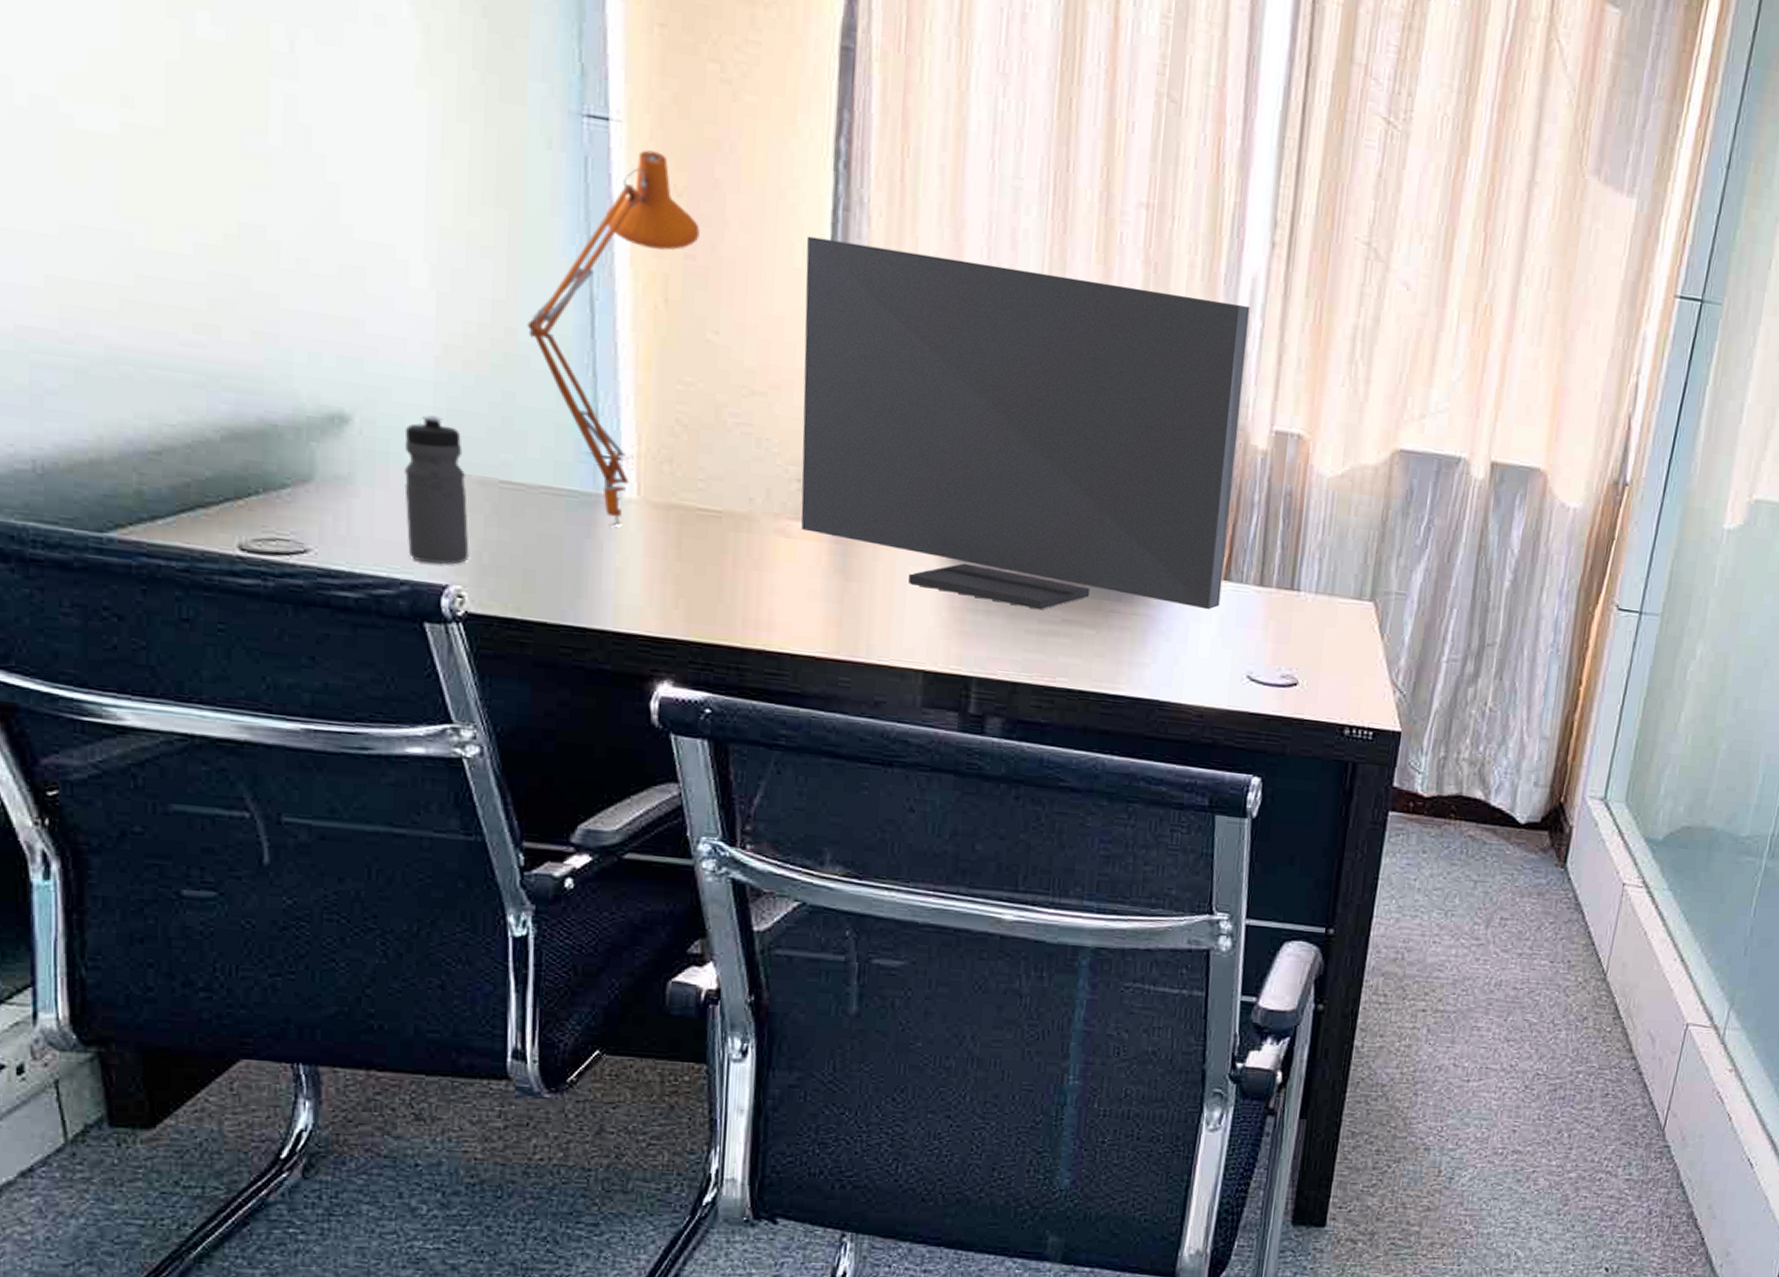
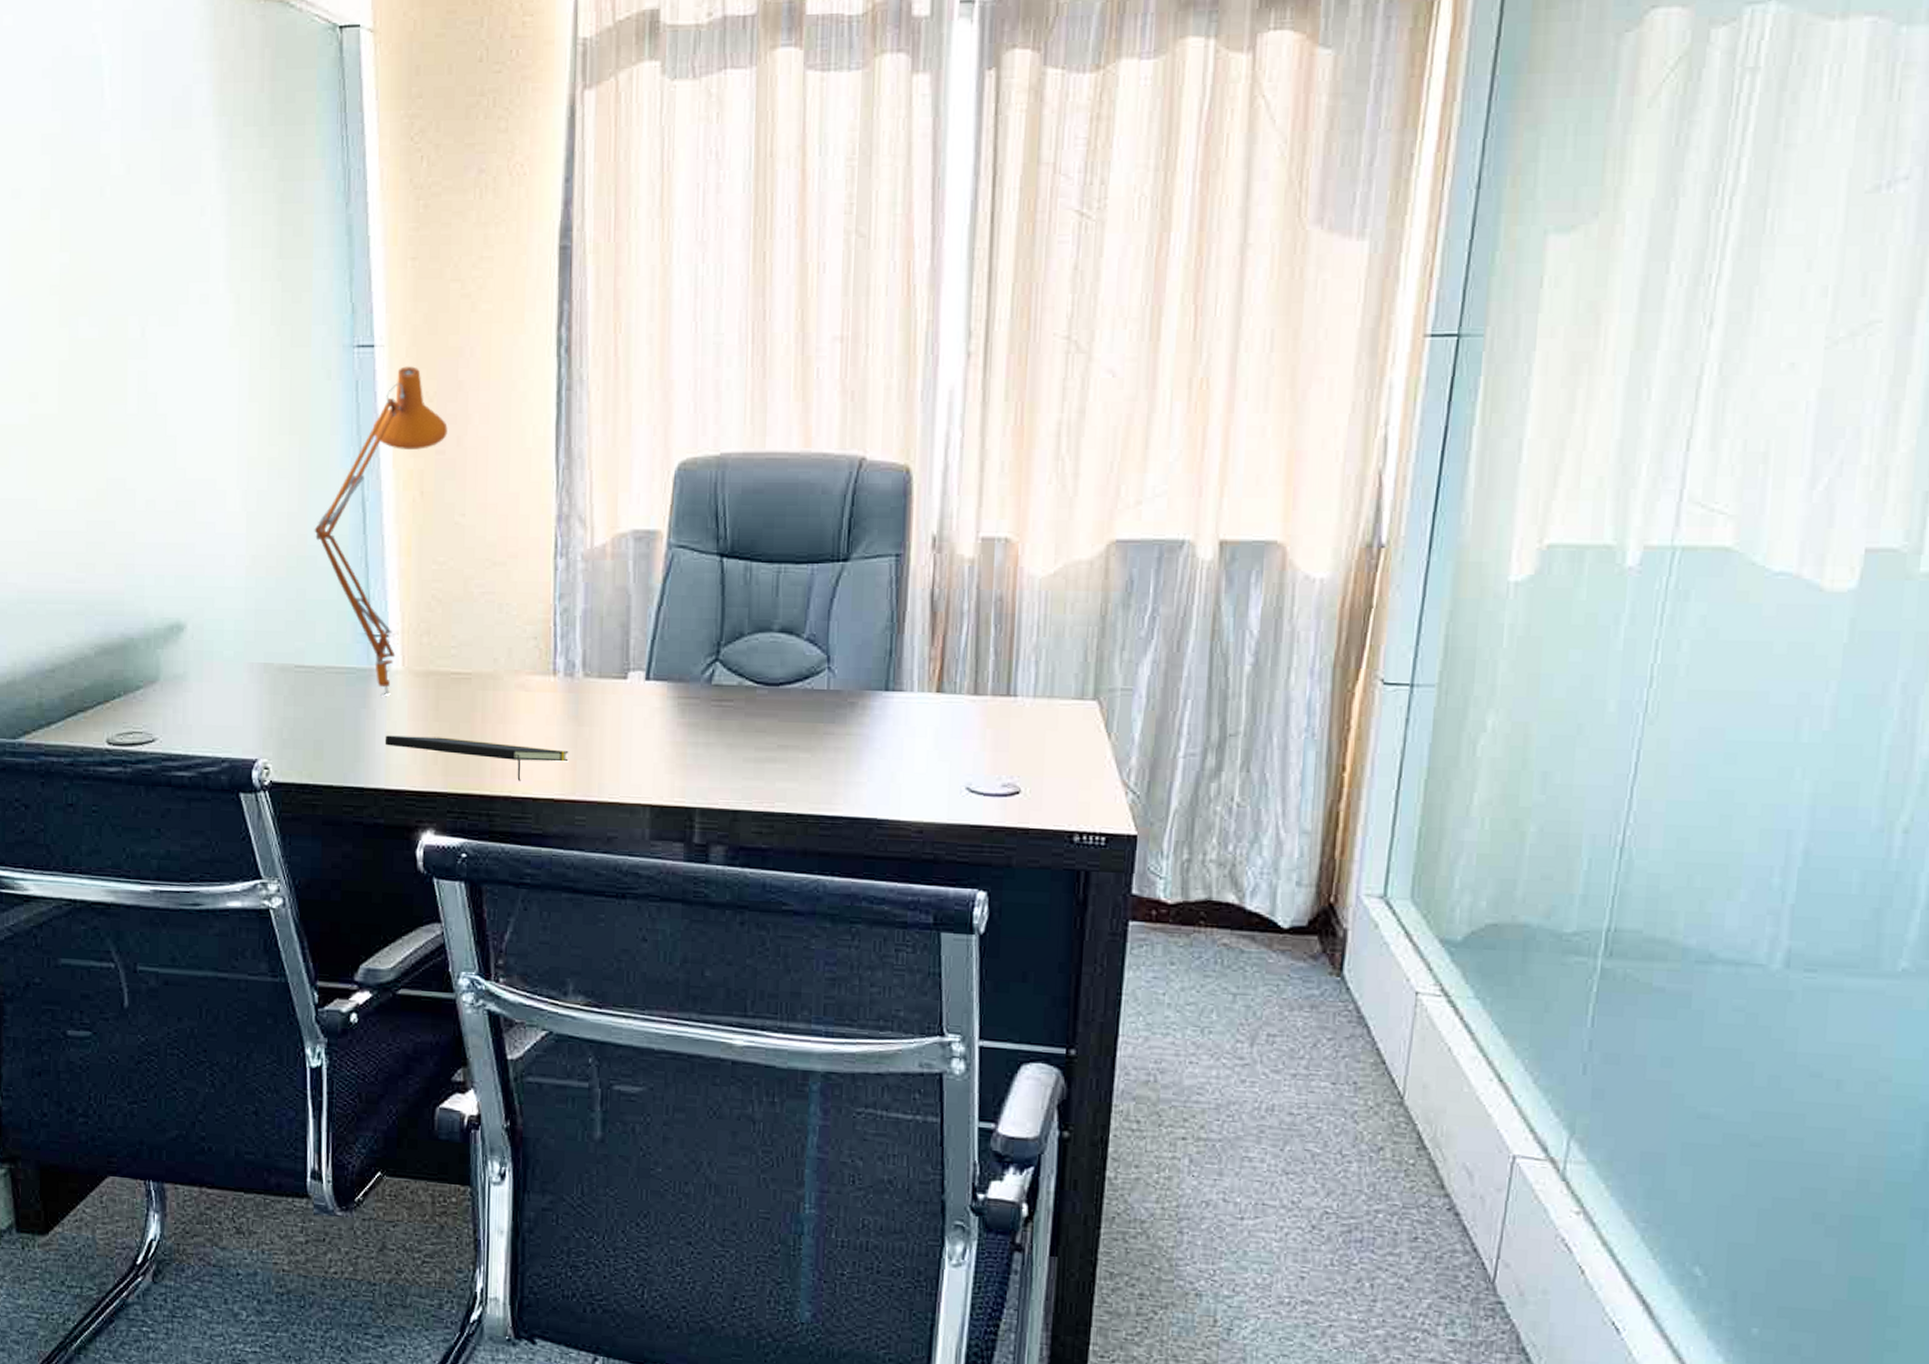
water bottle: present [404,415,469,565] -> none [224,616,273,743]
notepad: none [613,571,834,635] -> present [384,735,569,781]
computer monitor: present [801,236,1250,610] -> none [535,418,949,738]

